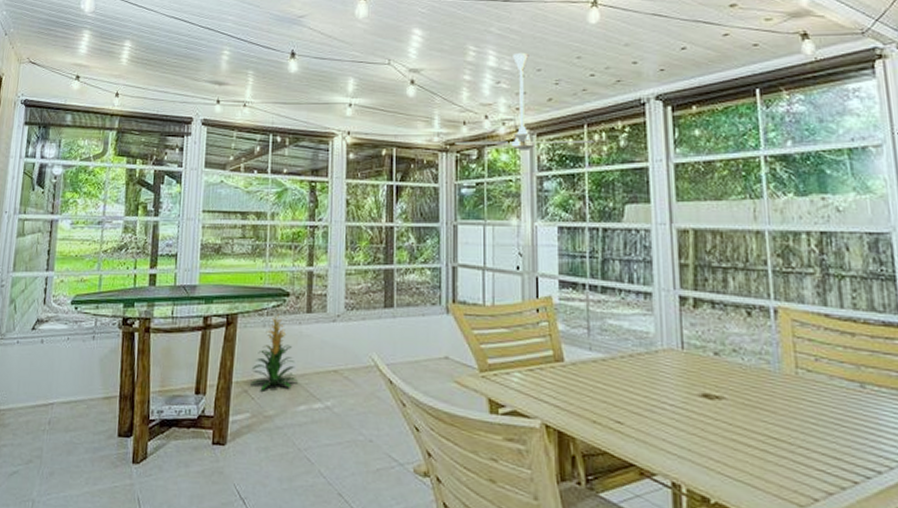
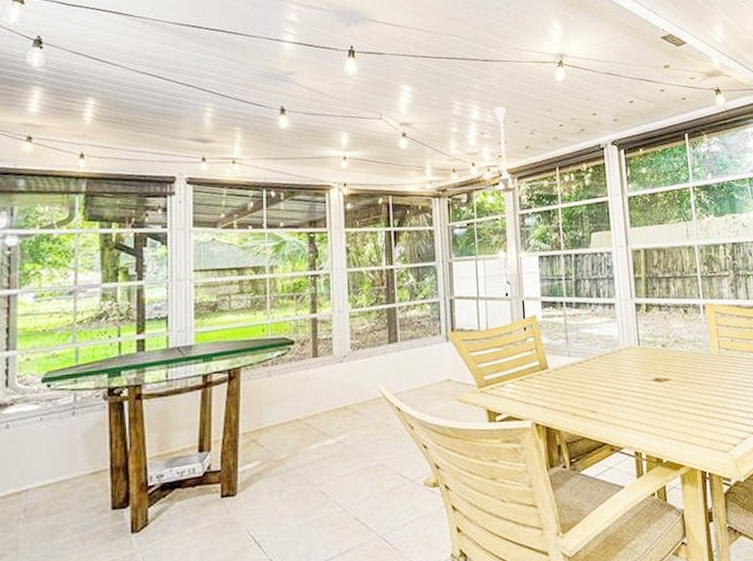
indoor plant: present [251,314,298,390] -> none [259,362,308,437]

